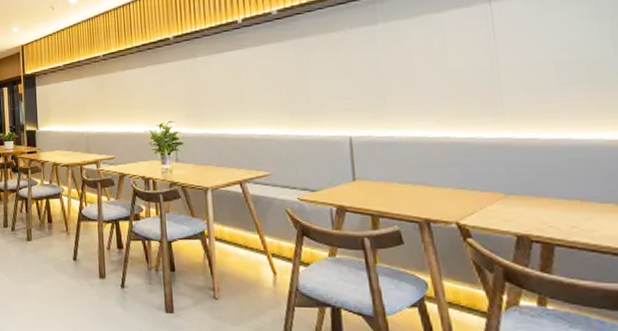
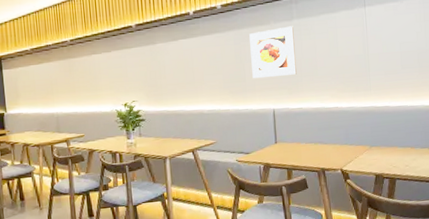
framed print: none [315,31,384,98] -> present [249,26,297,79]

